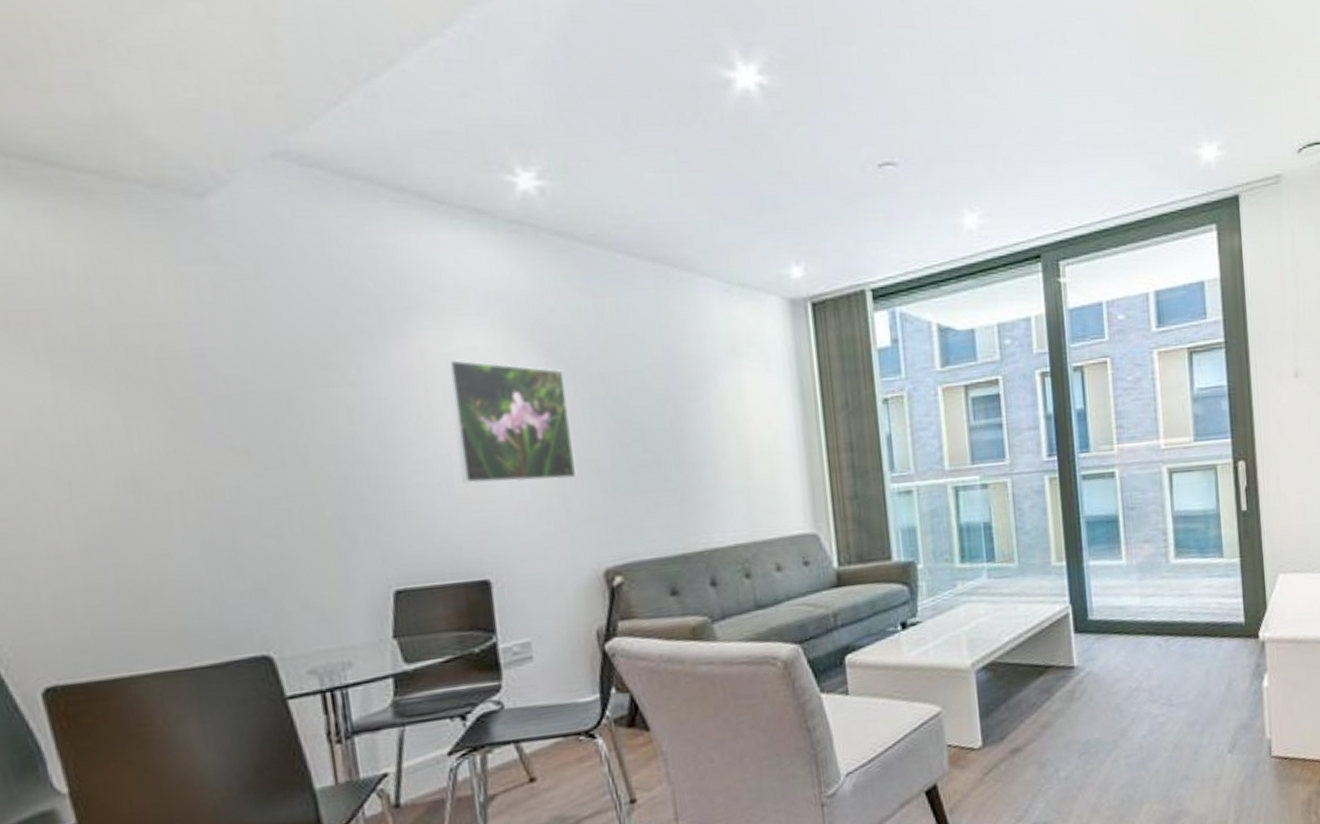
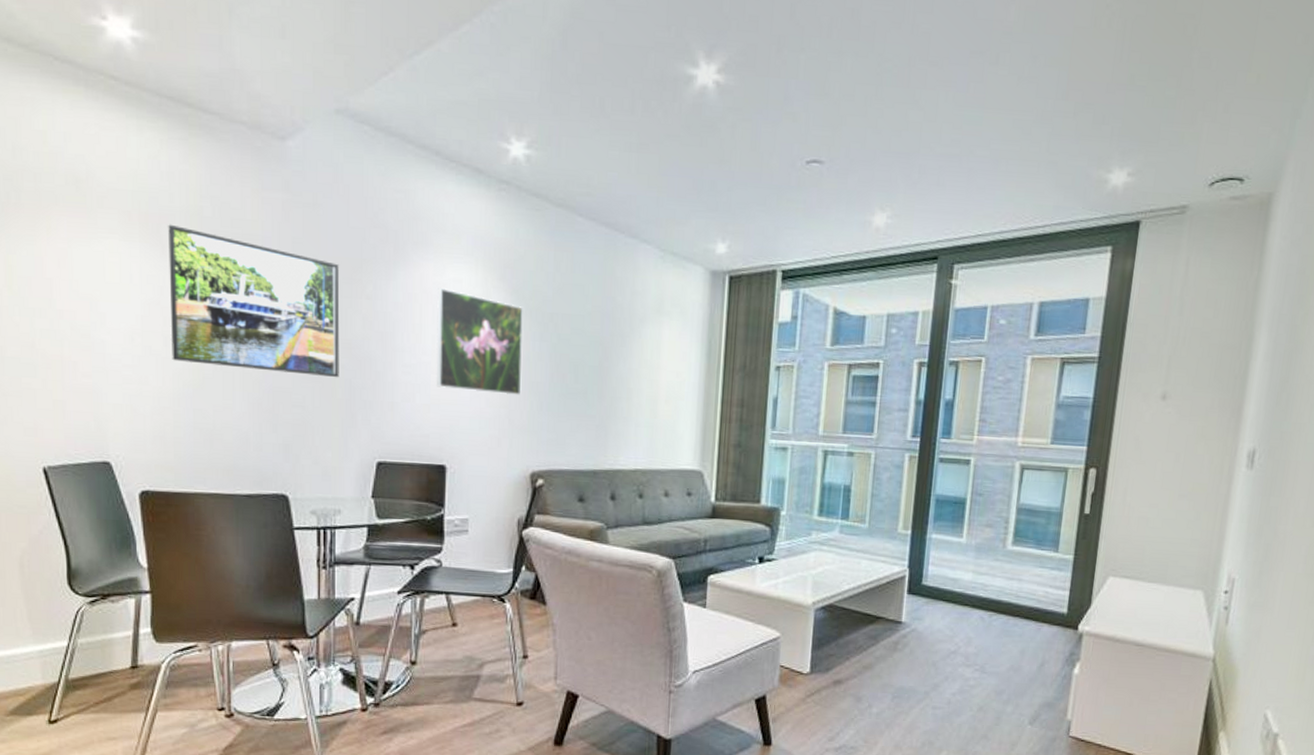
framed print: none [41,322,325,504] -> present [168,224,340,378]

